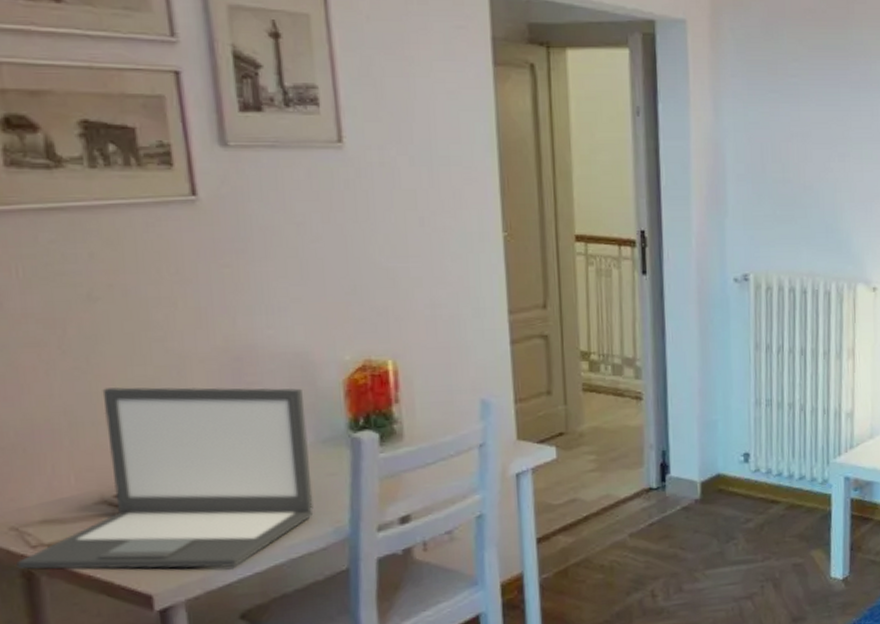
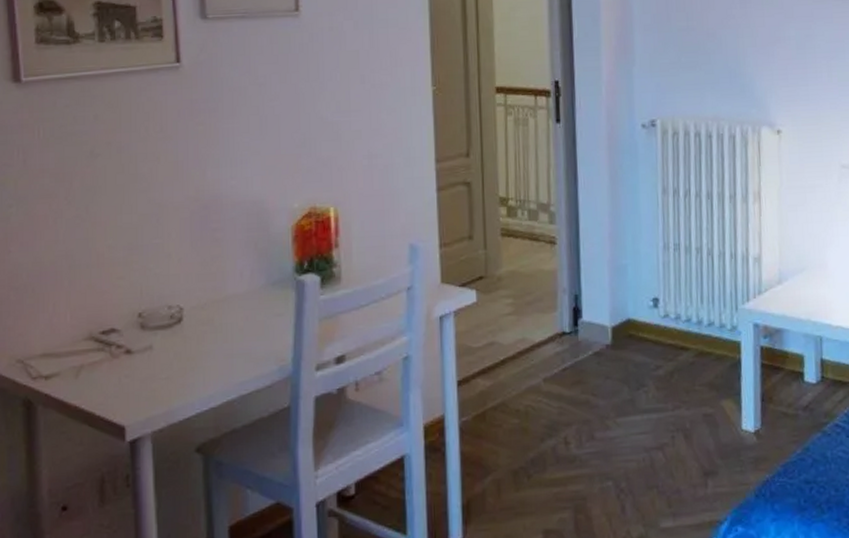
laptop: present [16,387,314,570] -> none [20,233,262,403]

